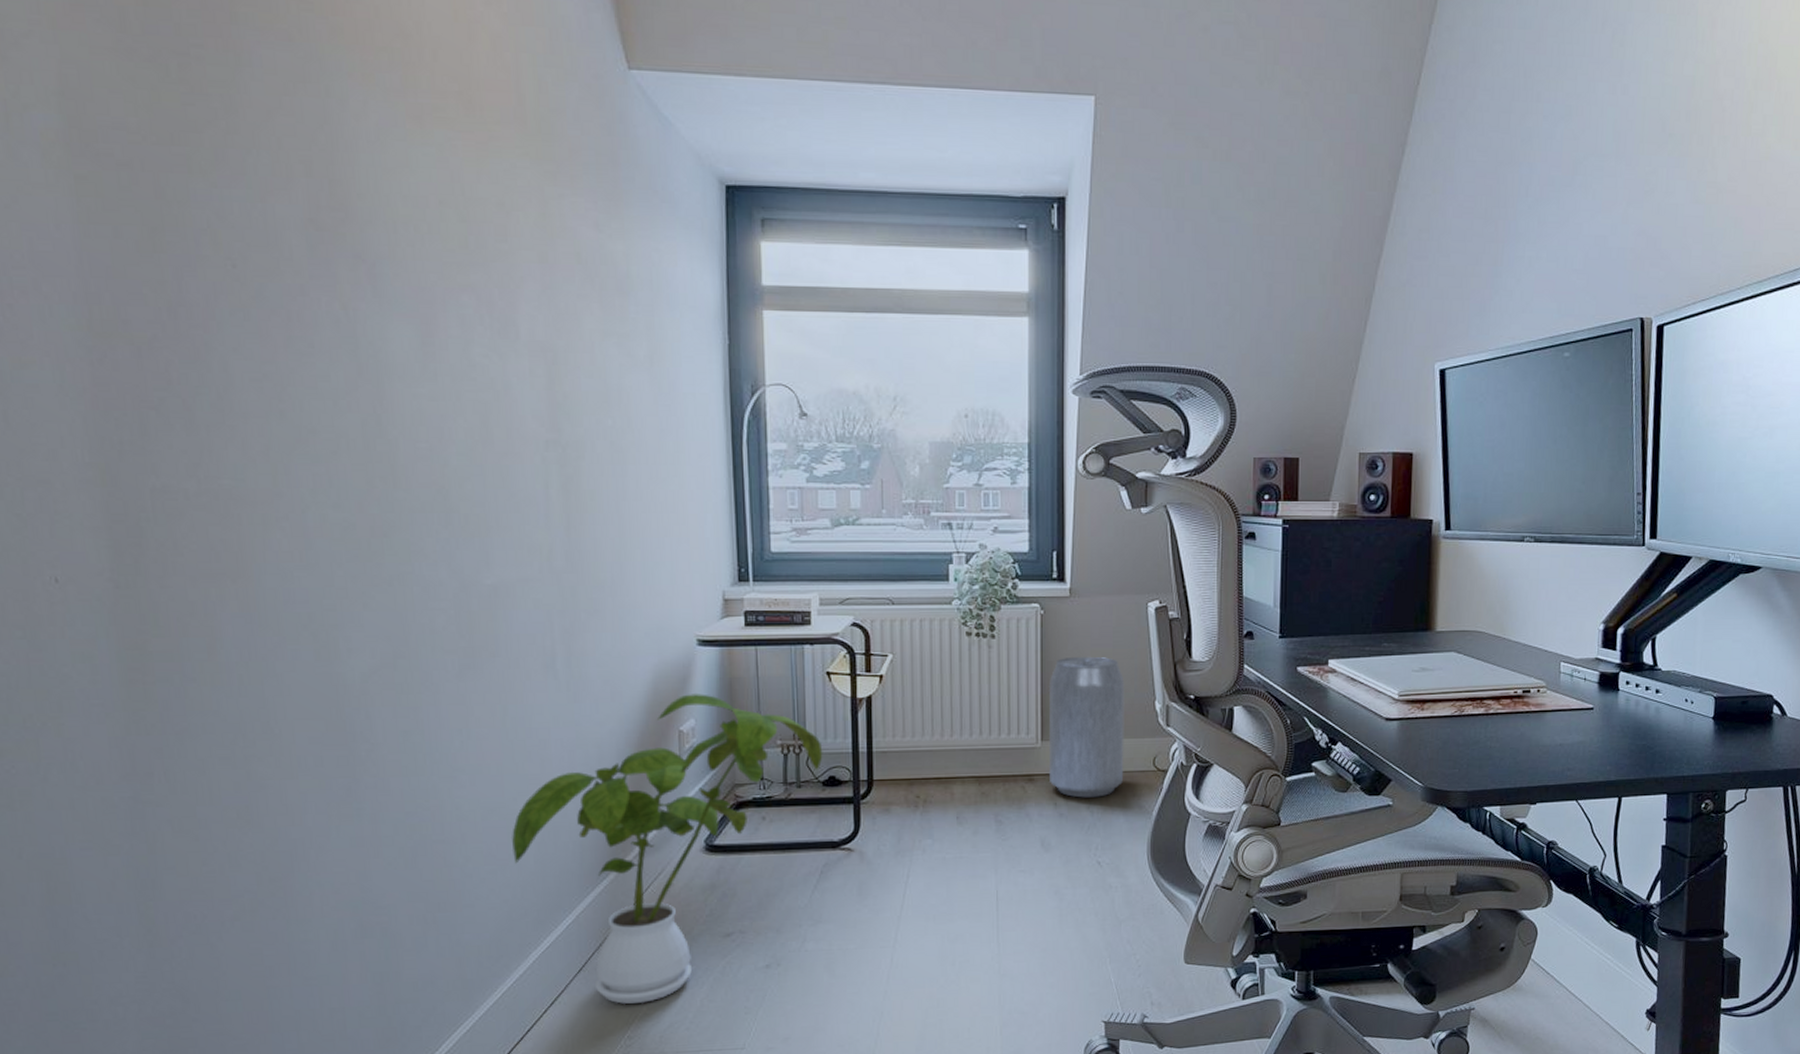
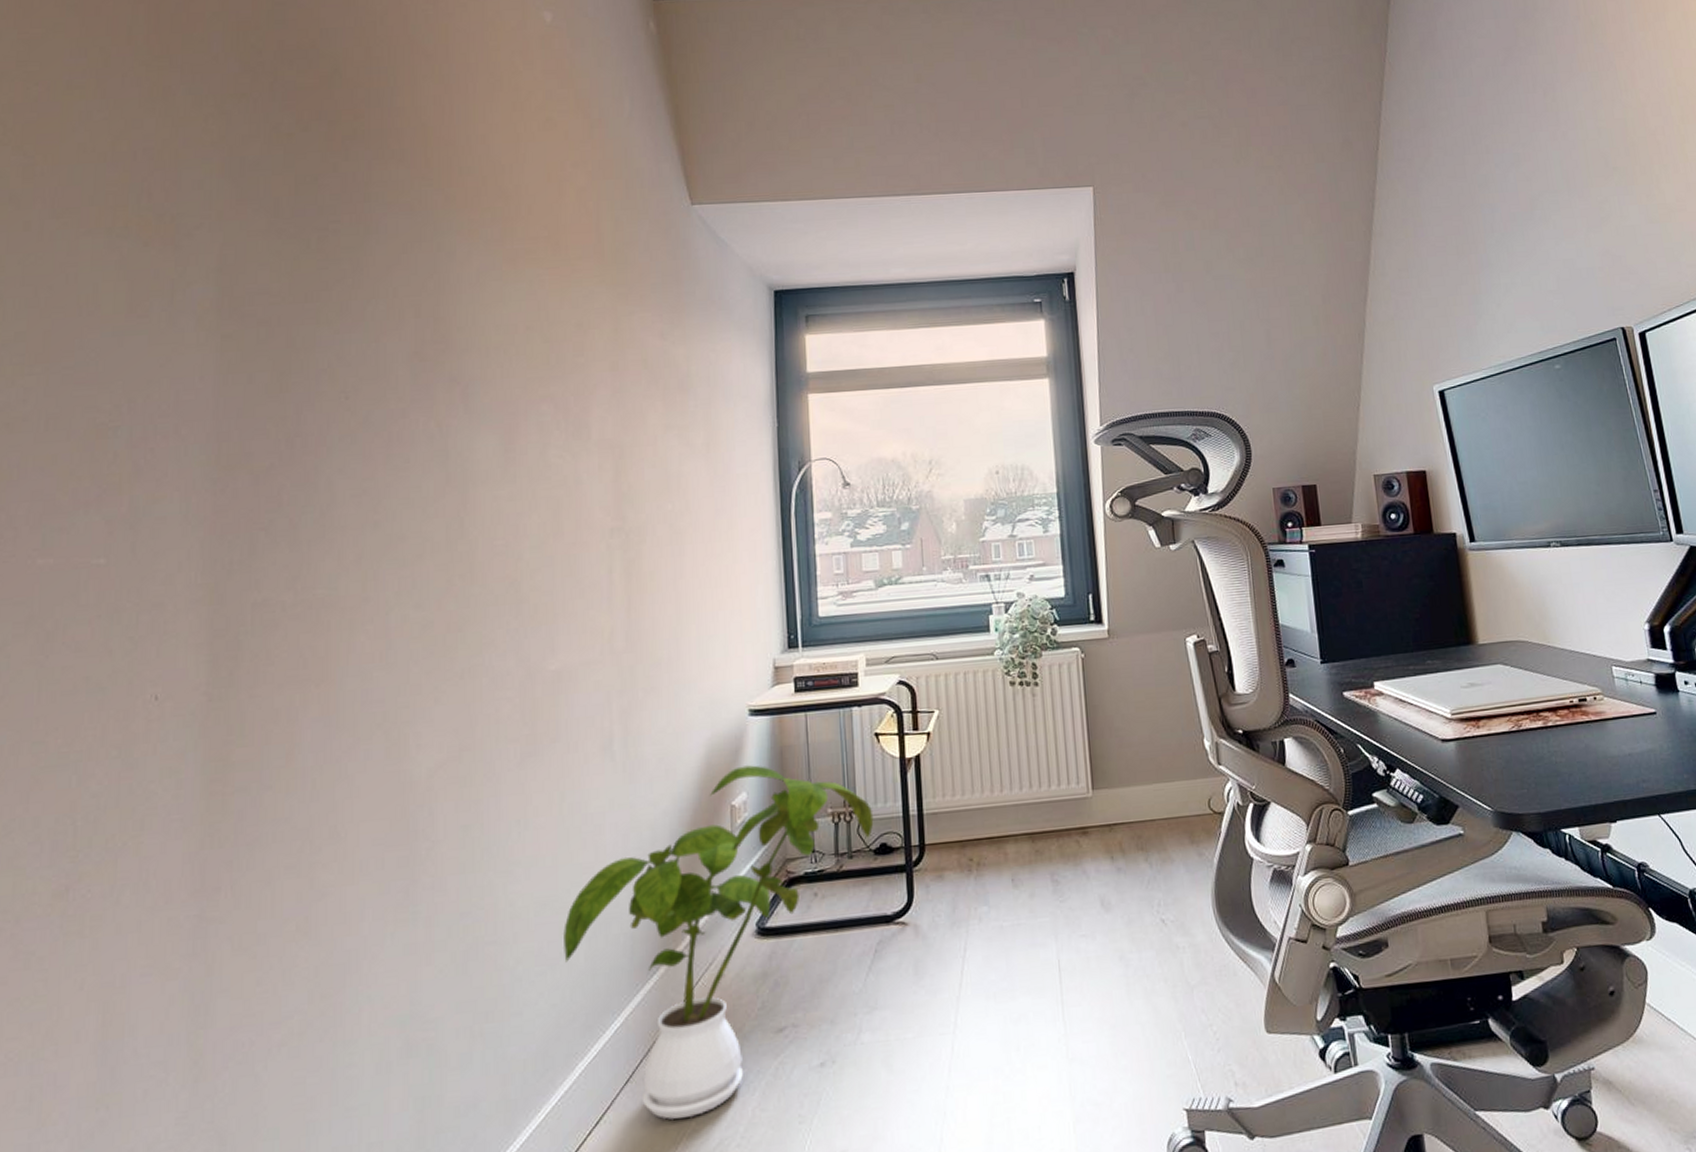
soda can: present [1048,656,1125,798] -> none [1095,697,1180,849]

